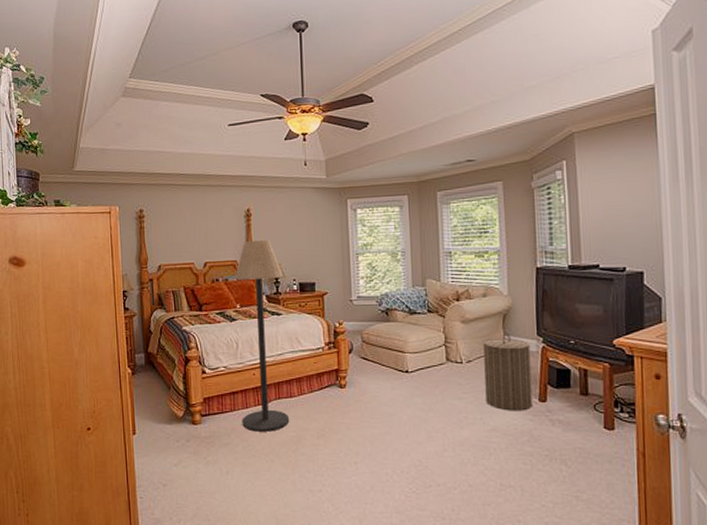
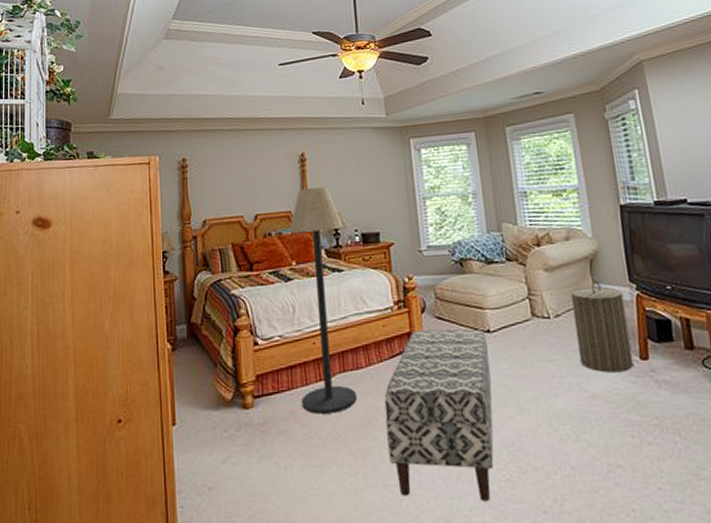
bench: none [312,368,406,507] -> present [384,329,494,501]

